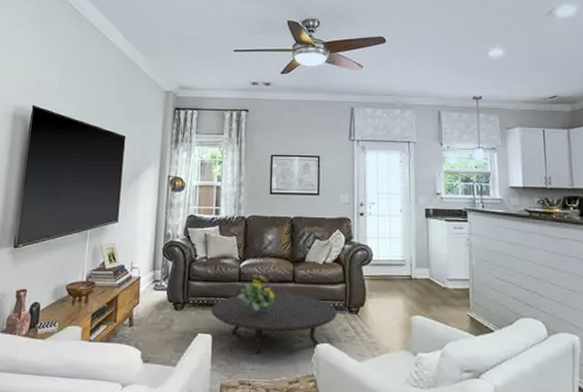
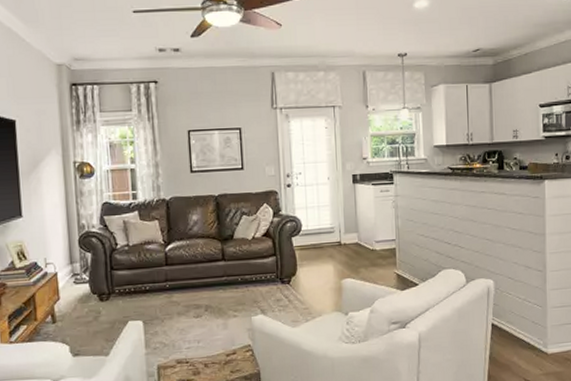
table: present [211,293,337,354] -> none [139,271,270,334]
flowering plant: present [237,274,275,312] -> none [165,256,206,292]

